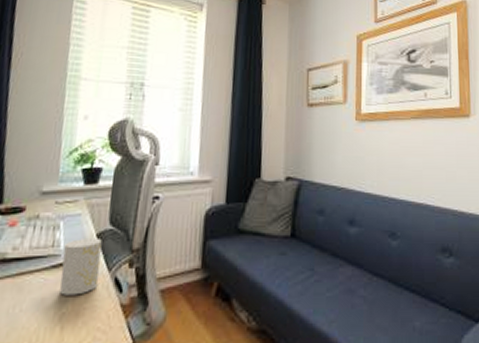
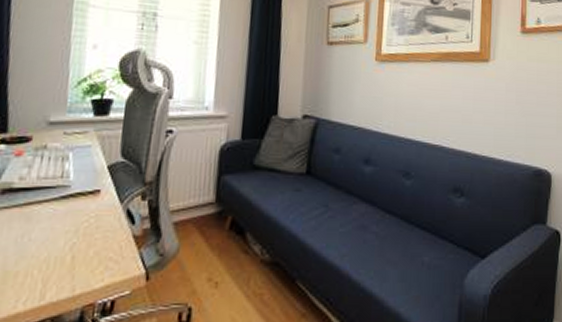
cup: present [59,237,102,295] -> none [70,169,114,226]

